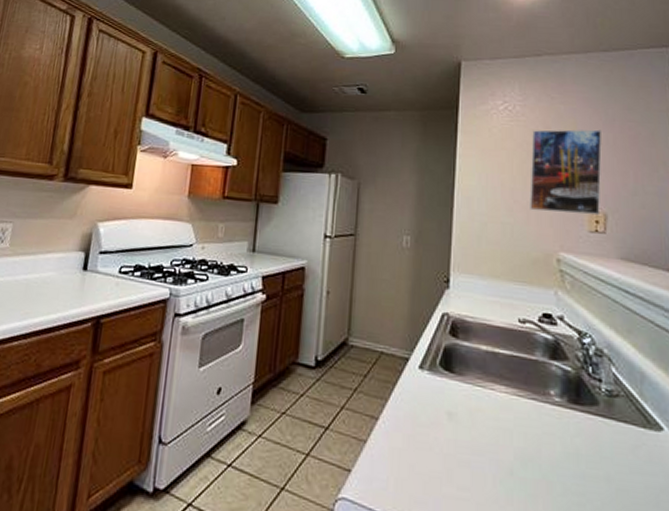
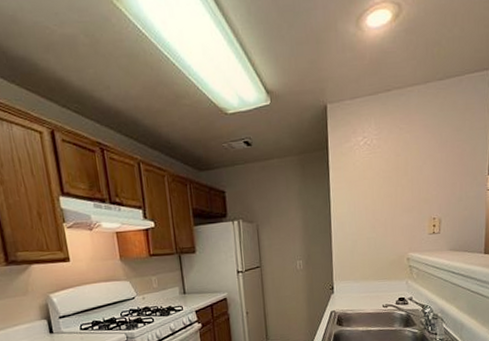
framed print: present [530,129,603,216] -> none [386,151,438,225]

